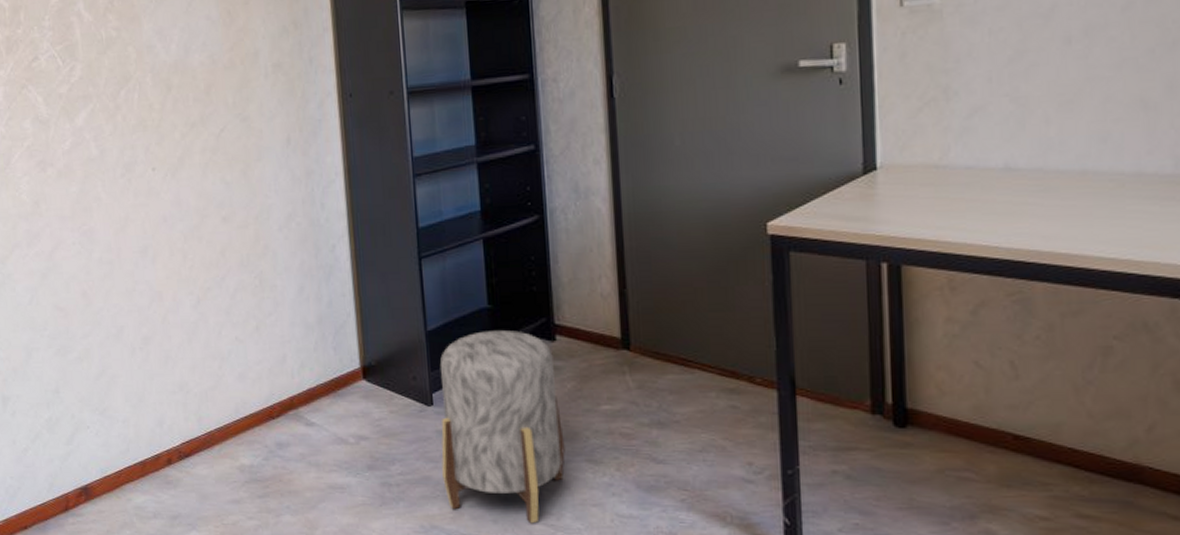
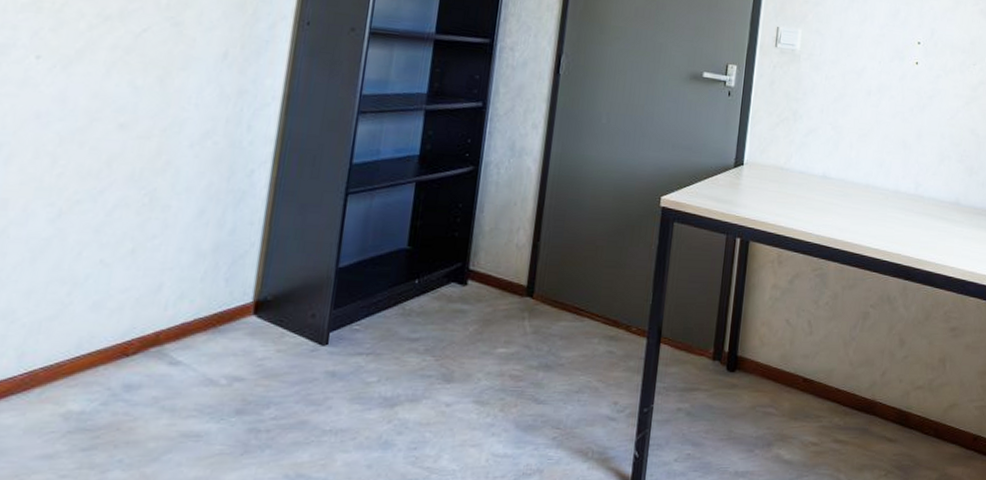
stool: present [440,330,565,524] -> none [321,271,462,467]

